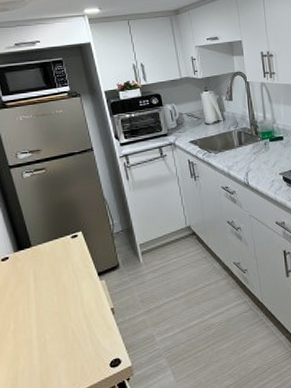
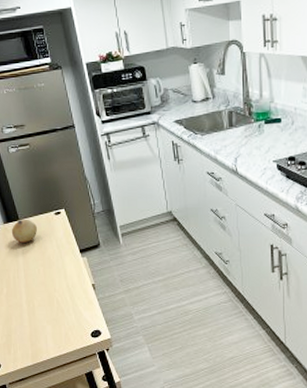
fruit: none [22,245,51,271] -> present [11,219,37,243]

